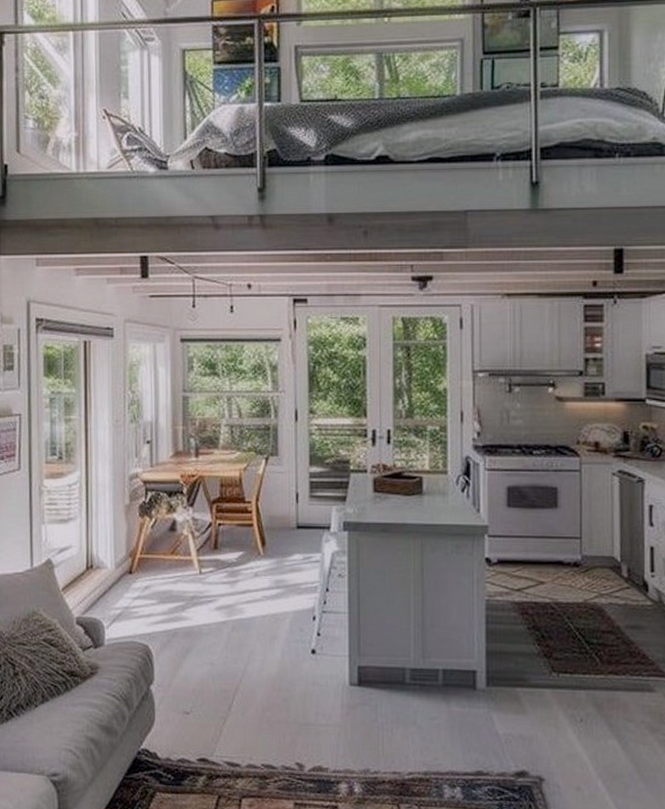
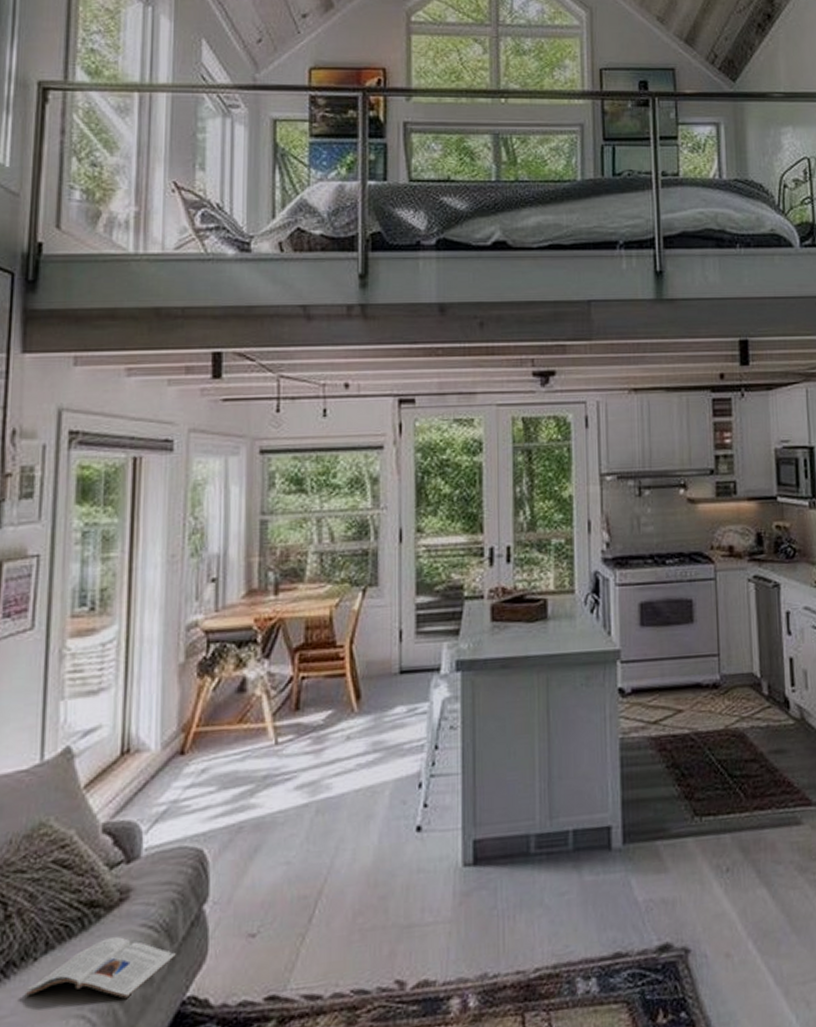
magazine: none [31,699,132,743] -> present [26,937,176,998]

